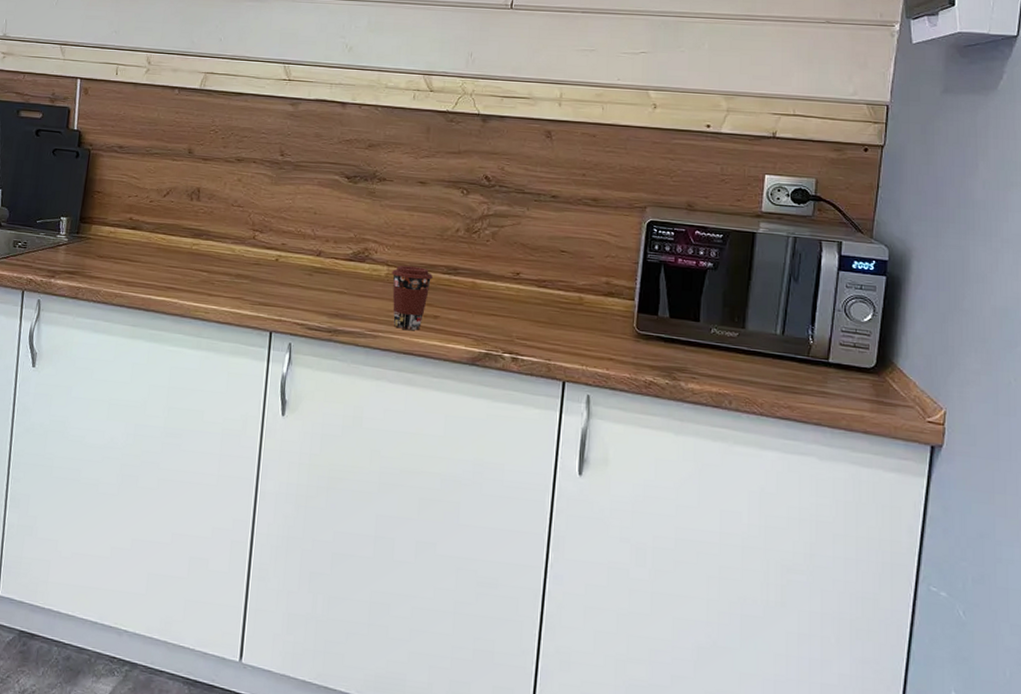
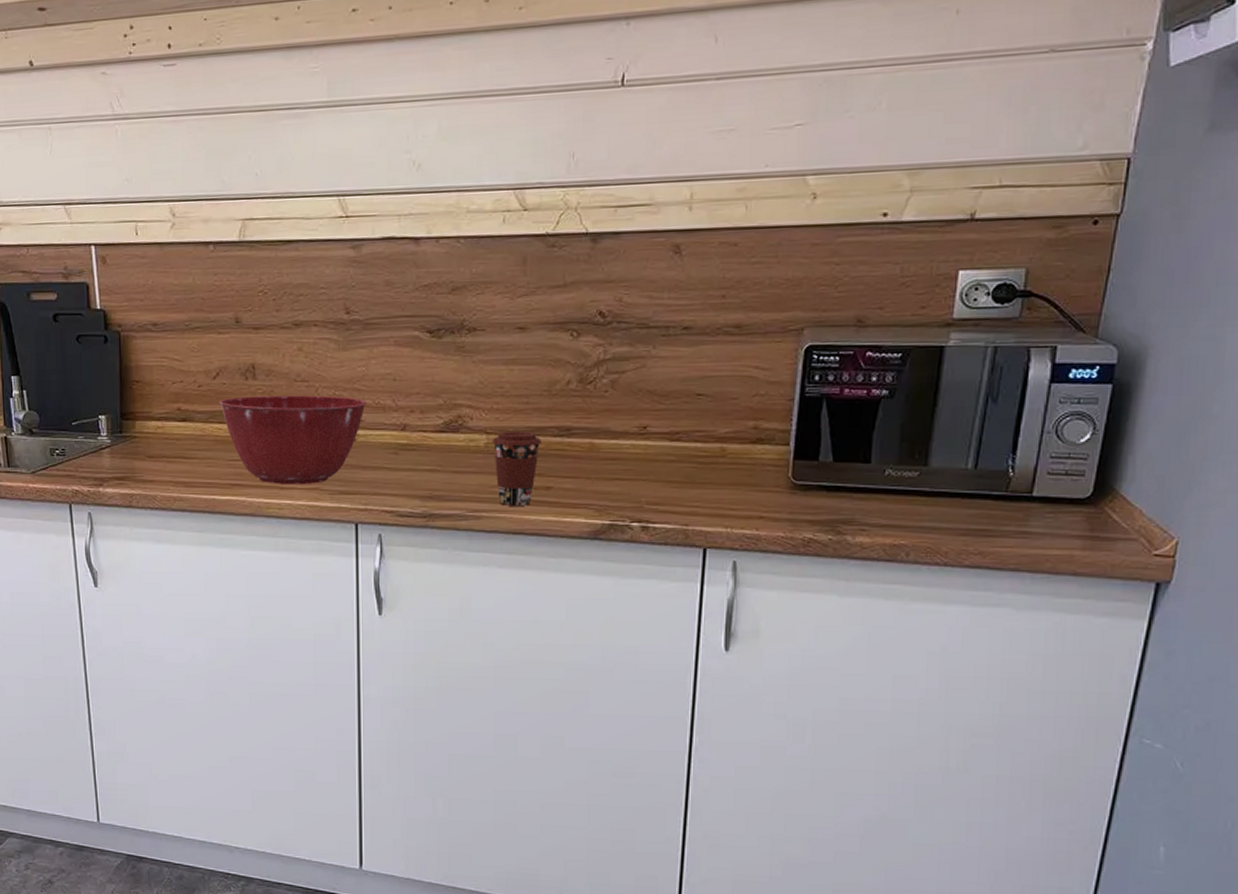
mixing bowl: none [165,213,290,294] -> present [219,395,366,485]

